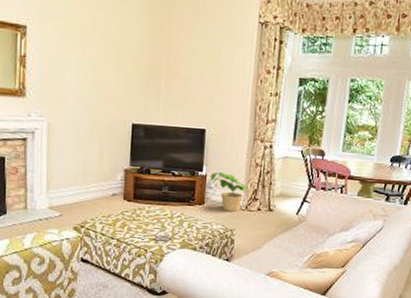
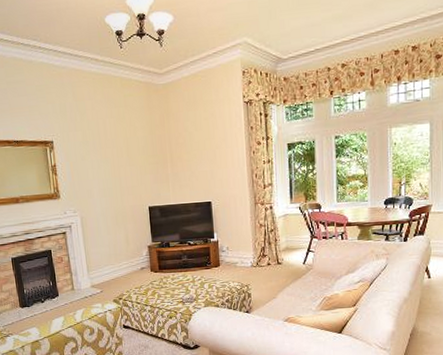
potted plant: present [210,172,247,212] -> none [222,236,255,270]

